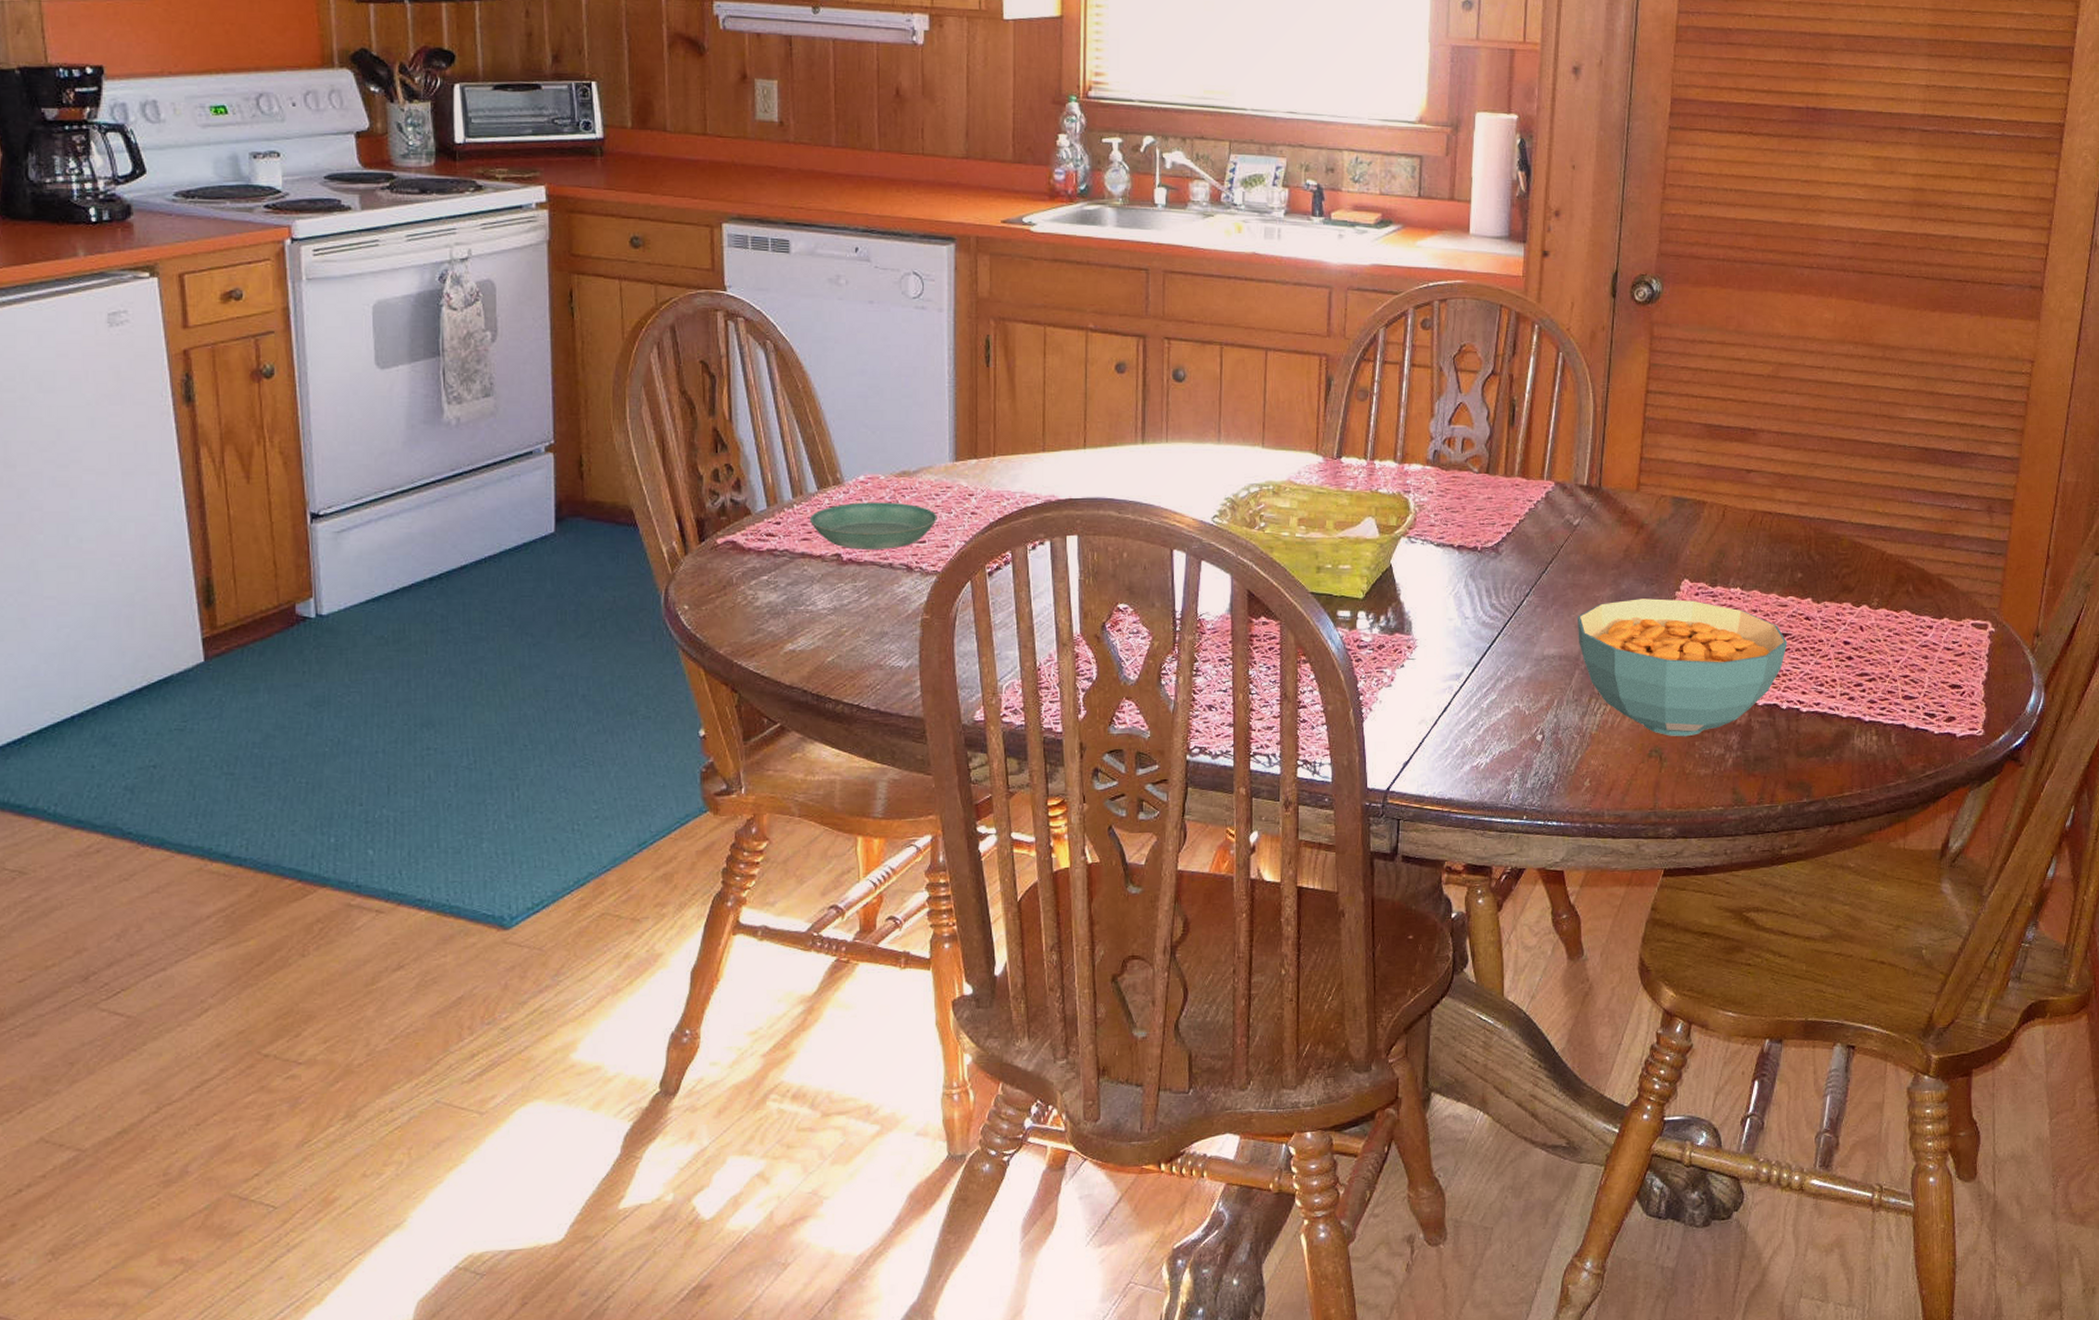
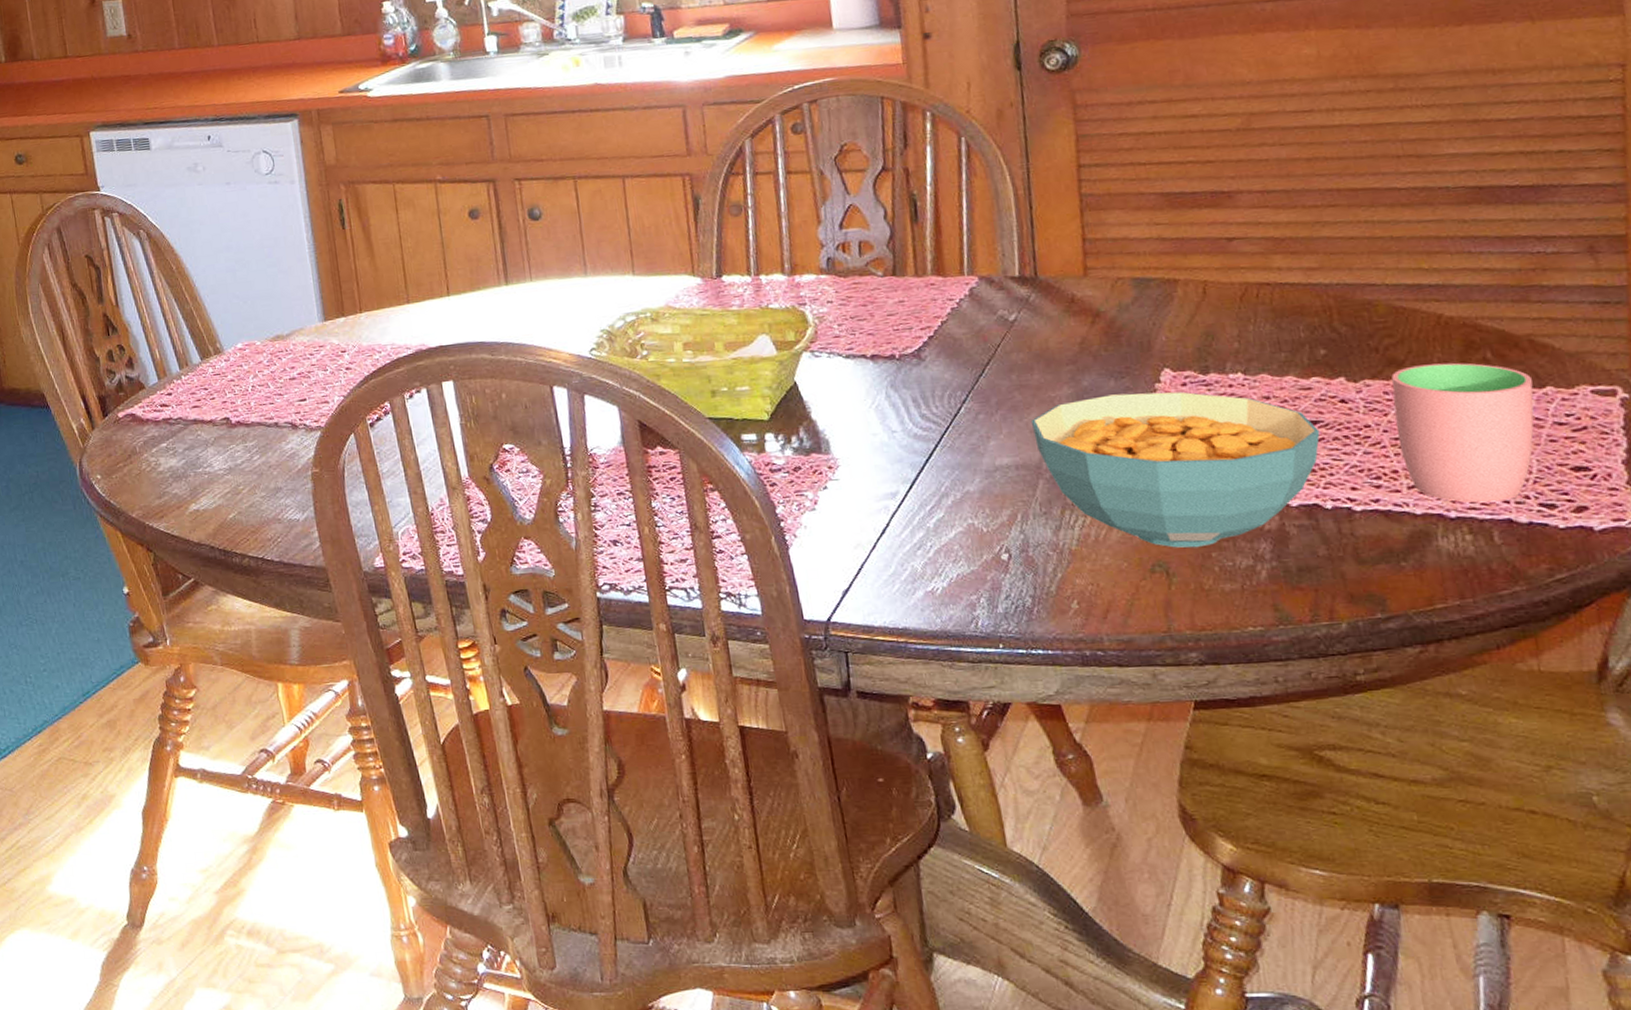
saucer: present [809,502,937,550] -> none [197,365,315,412]
cup: none [1840,592,1935,710] -> present [1391,362,1535,503]

